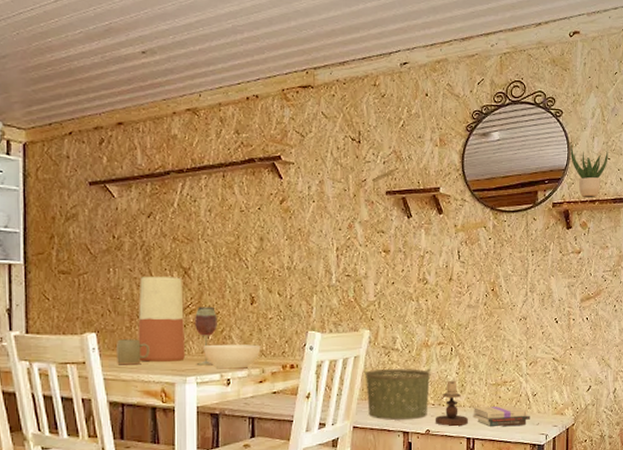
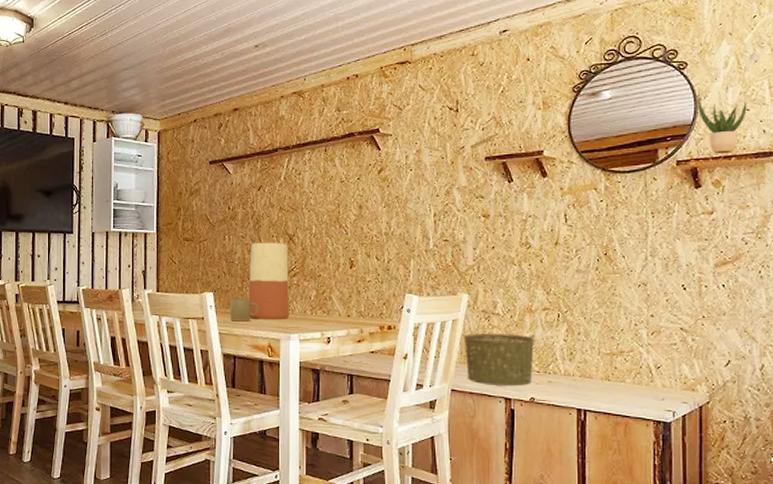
wineglass: present [194,306,217,366] -> none [297,270,319,324]
bowl: present [203,344,261,369] -> none [305,304,359,328]
candlestick: present [435,380,469,427] -> none [540,347,579,397]
books: present [473,406,530,428] -> none [583,377,653,400]

